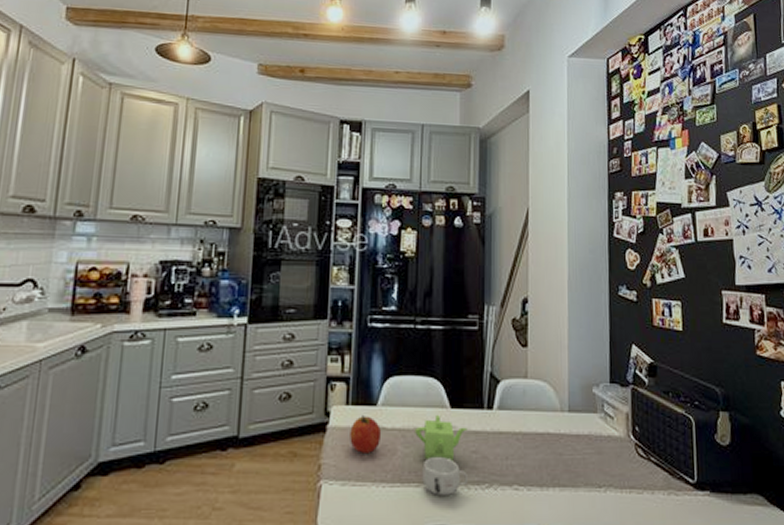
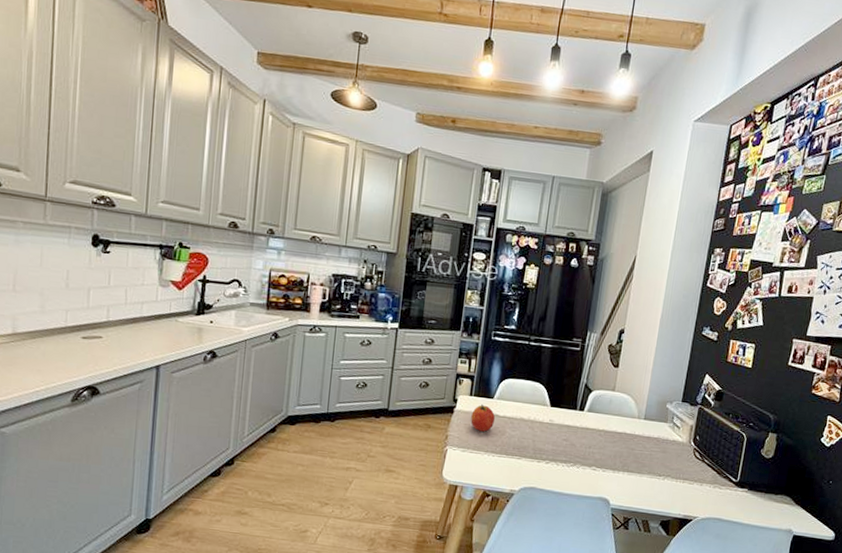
teapot: present [415,414,468,462] -> none [521,410,562,445]
mug: present [422,457,467,495] -> none [522,440,558,468]

